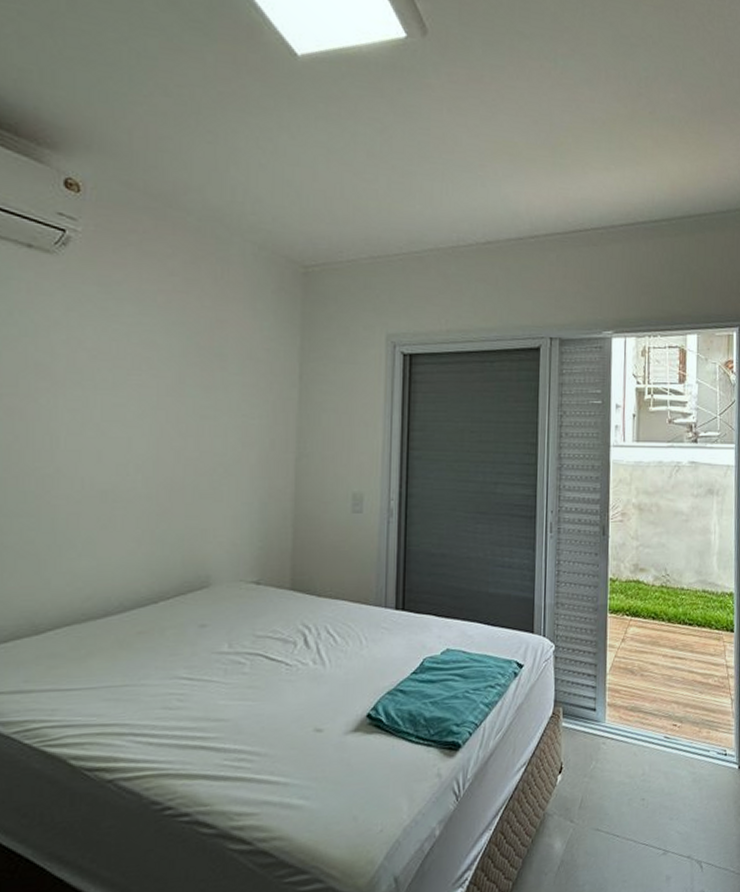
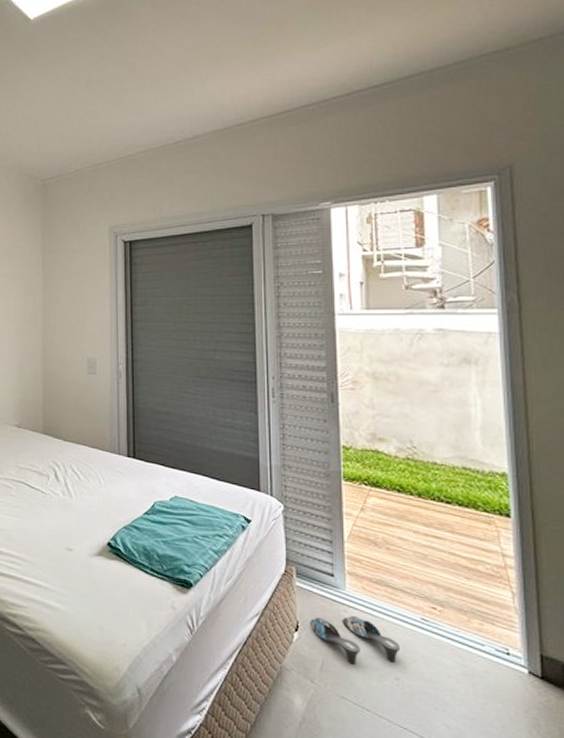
slippers: none [573,746,647,795] -> present [310,616,401,665]

